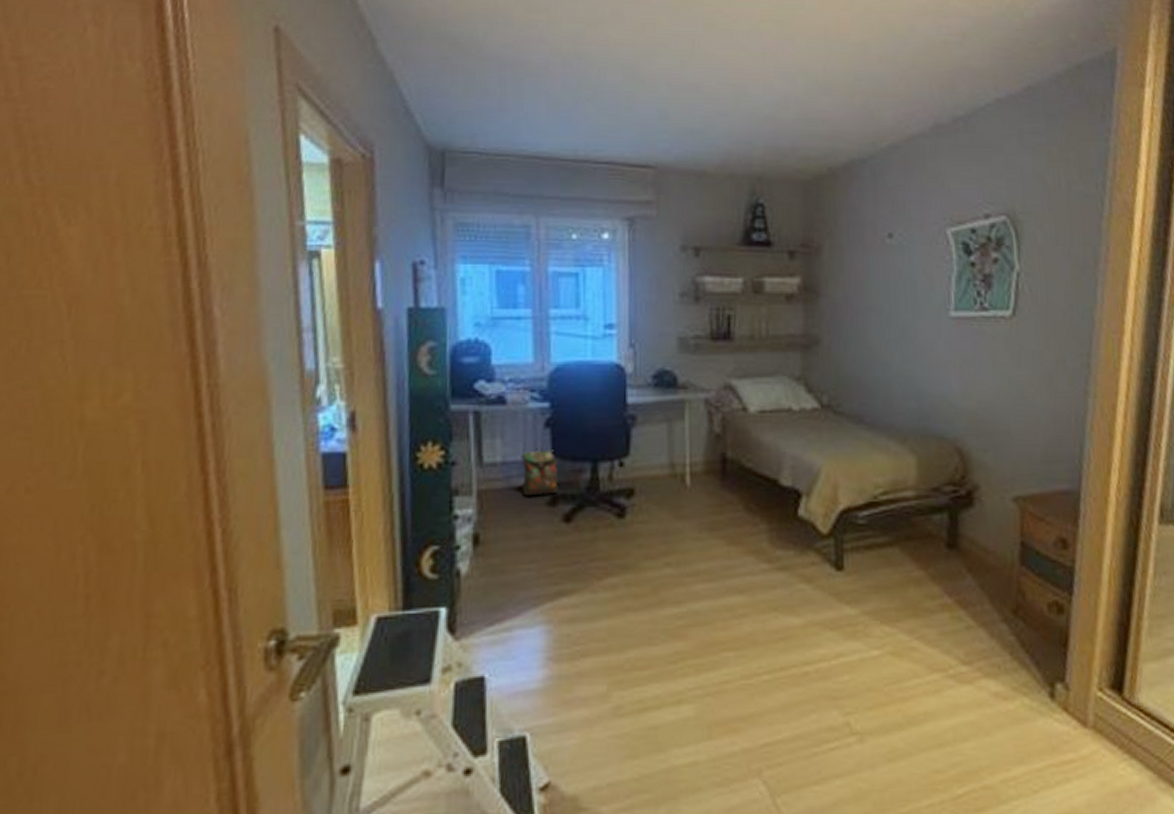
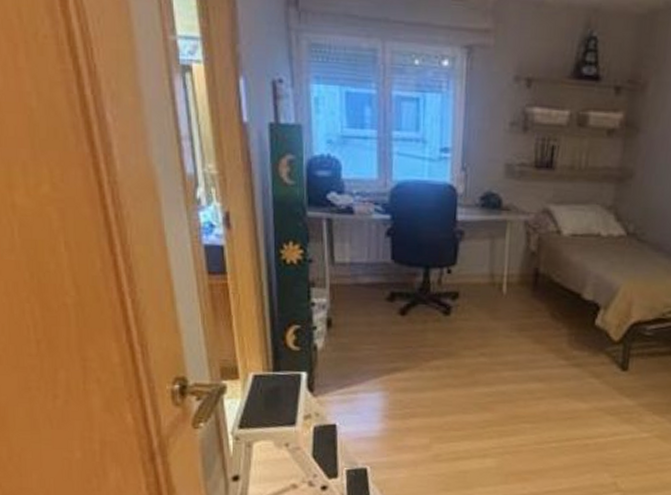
backpack: present [521,448,562,497] -> none [366,253,399,292]

